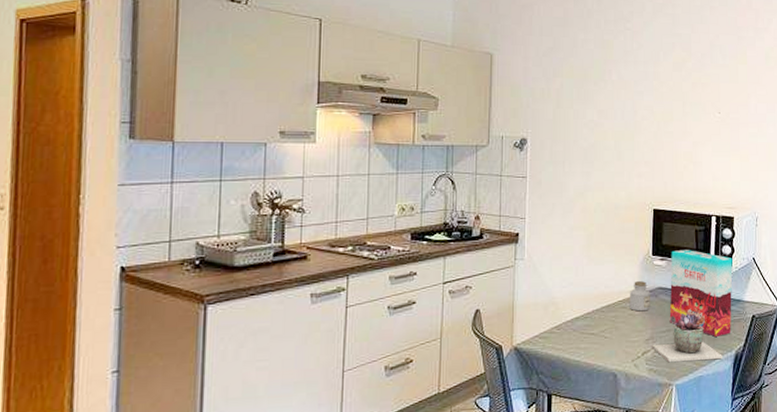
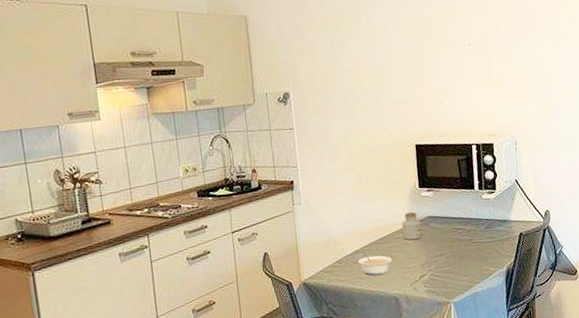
legume: none [578,321,615,347] -> present [358,253,392,276]
succulent plant: present [652,313,722,363] -> none [428,236,495,284]
cereal box: present [669,250,733,337] -> none [436,179,501,256]

